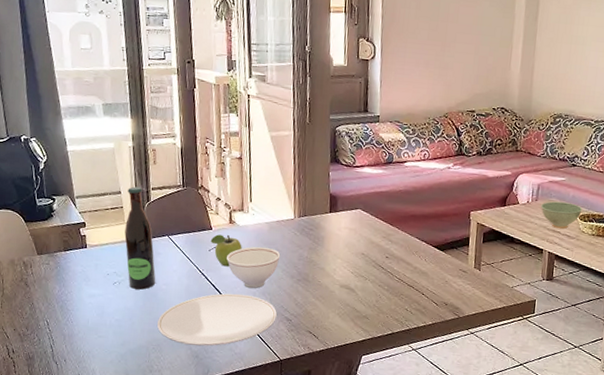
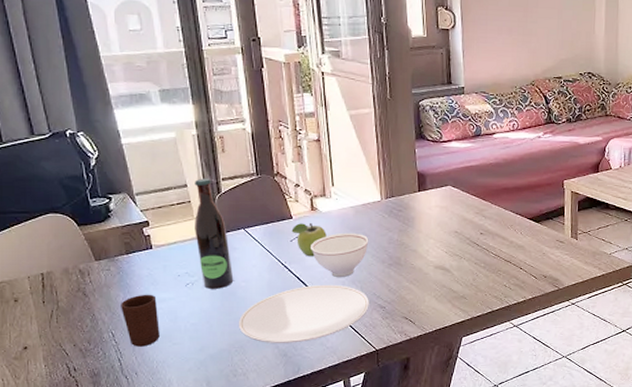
cup: none [56,288,88,337] -> present [121,294,160,347]

